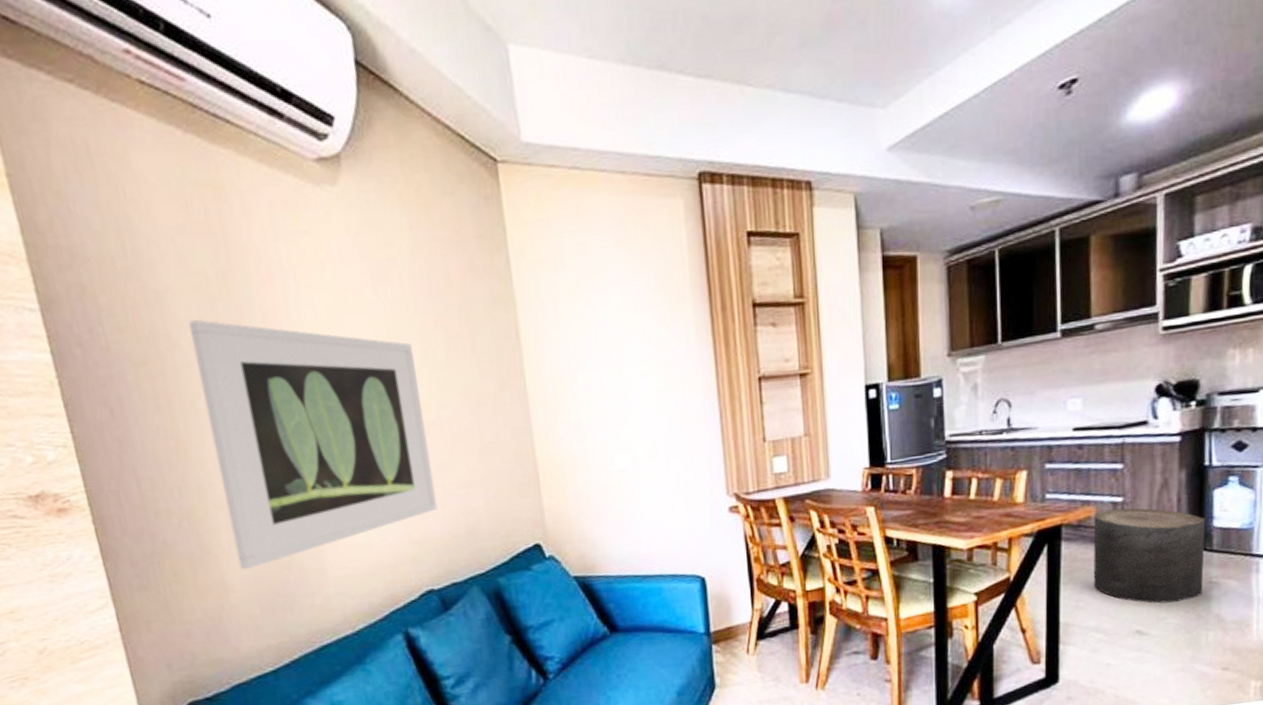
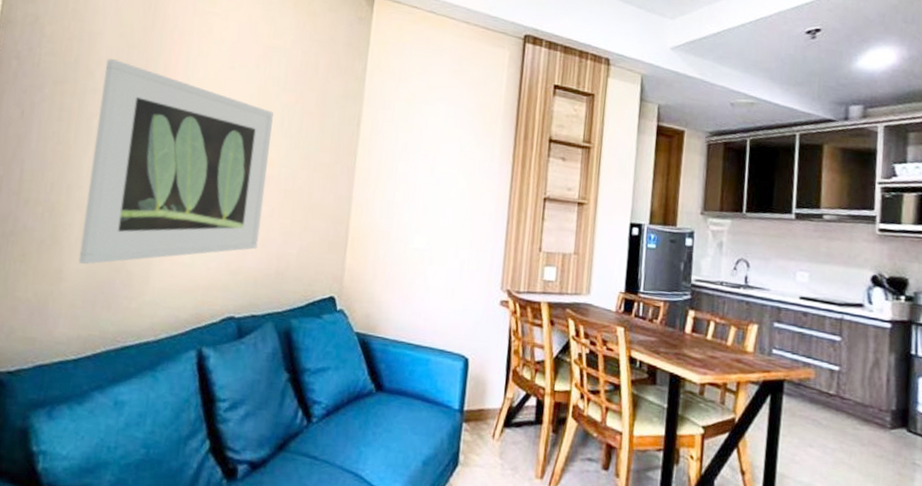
stool: present [1093,508,1206,604] -> none [808,374,911,477]

